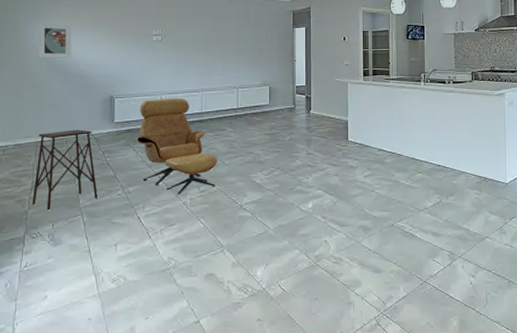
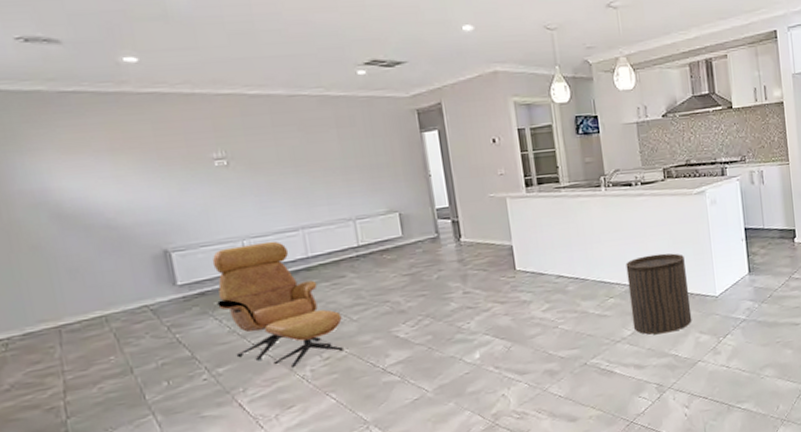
side table: present [32,129,98,210] -> none [58,300,173,415]
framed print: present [37,23,72,58] -> none [20,154,88,208]
stool: none [434,141,484,209] -> present [626,253,692,335]

